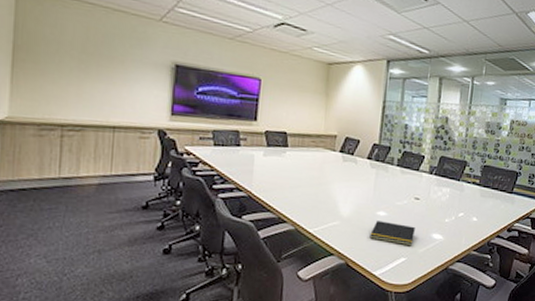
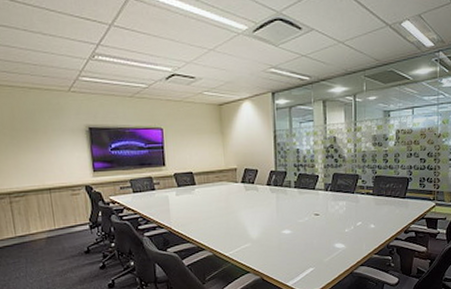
notepad: present [369,221,415,246] -> none [279,238,319,257]

